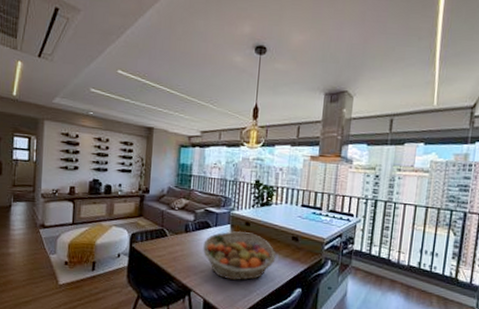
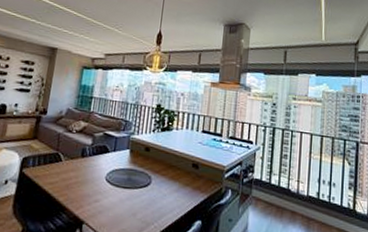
fruit basket: present [203,231,276,281] -> none [99,157,176,212]

